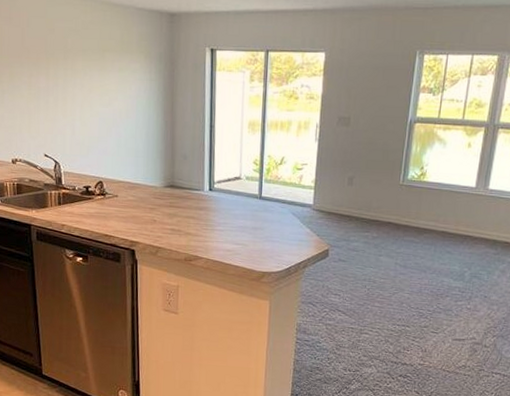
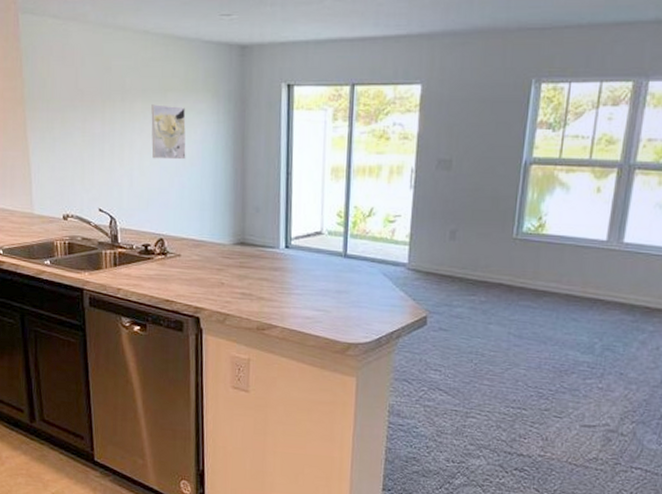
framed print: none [91,63,122,113] -> present [151,104,186,160]

